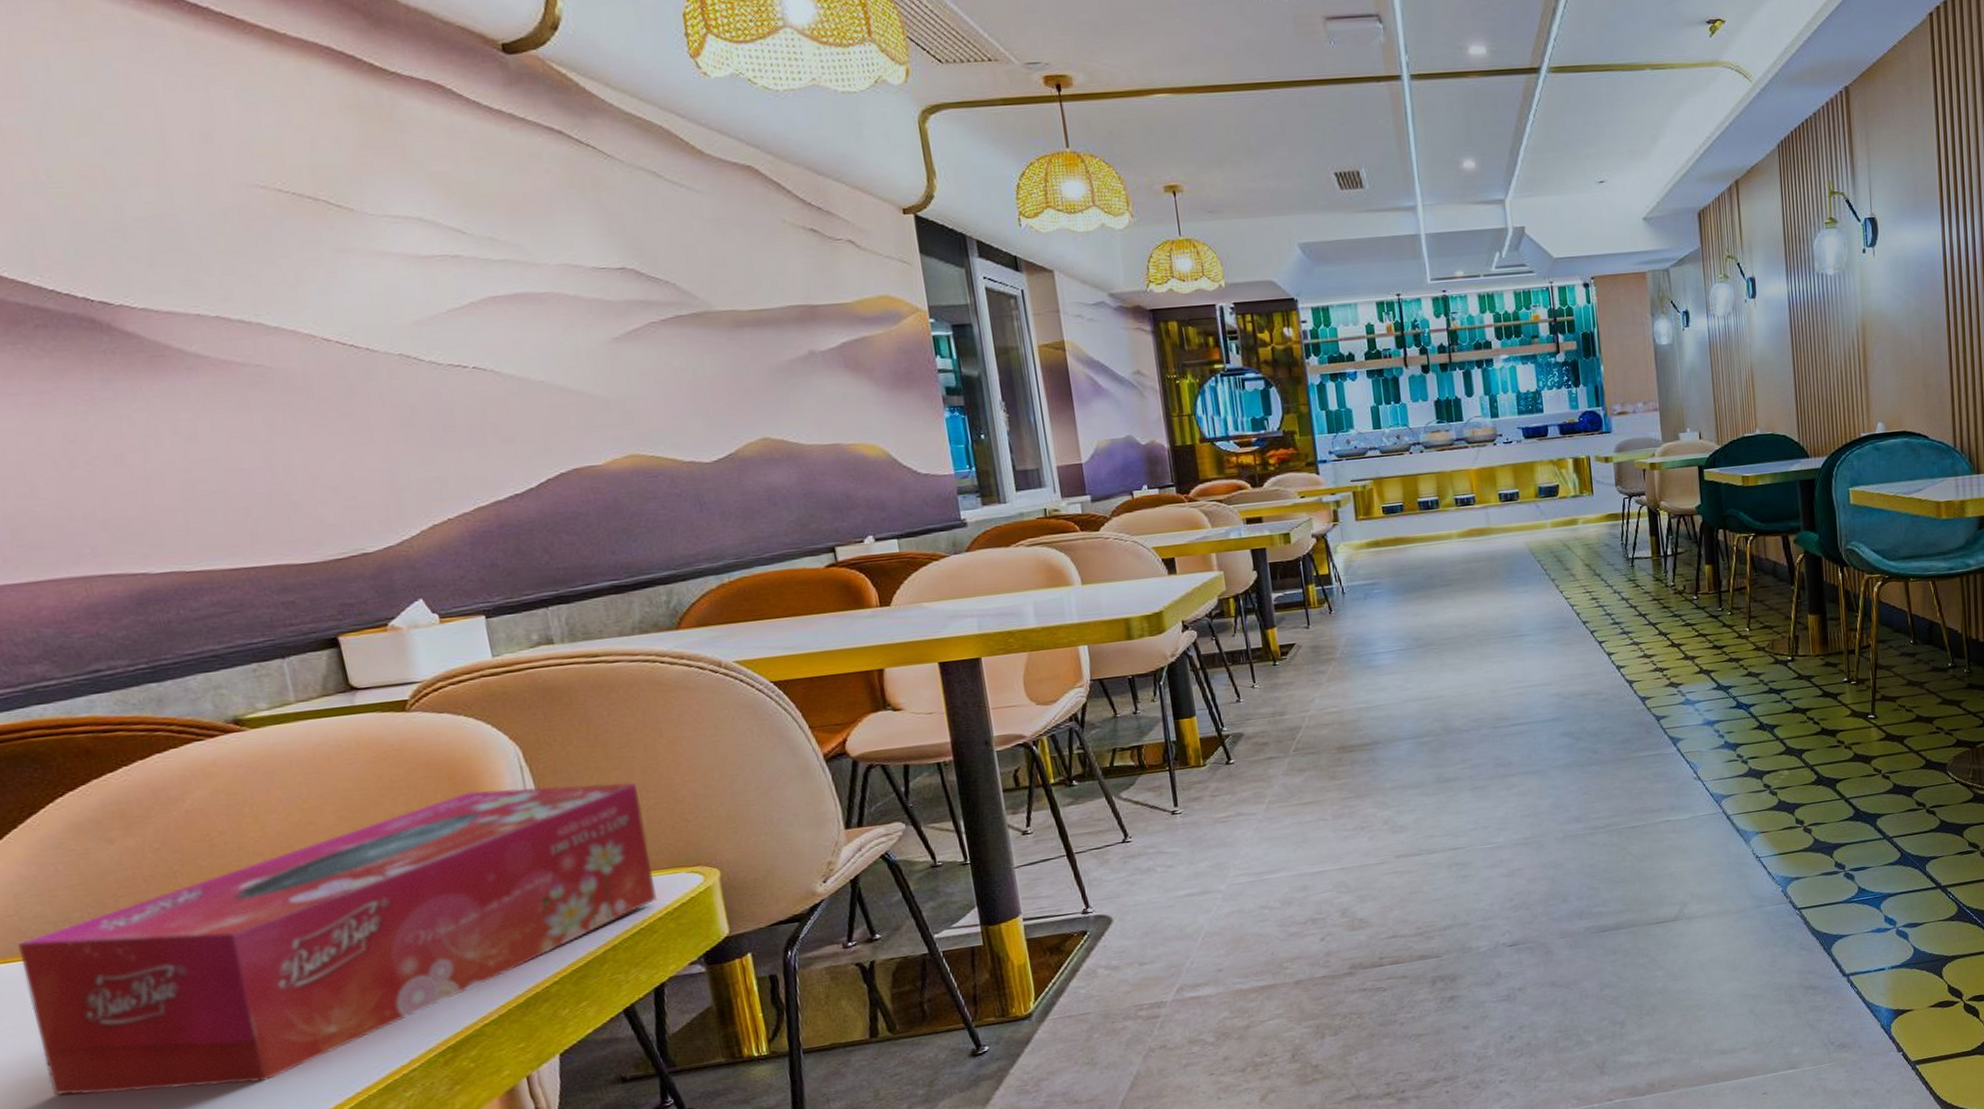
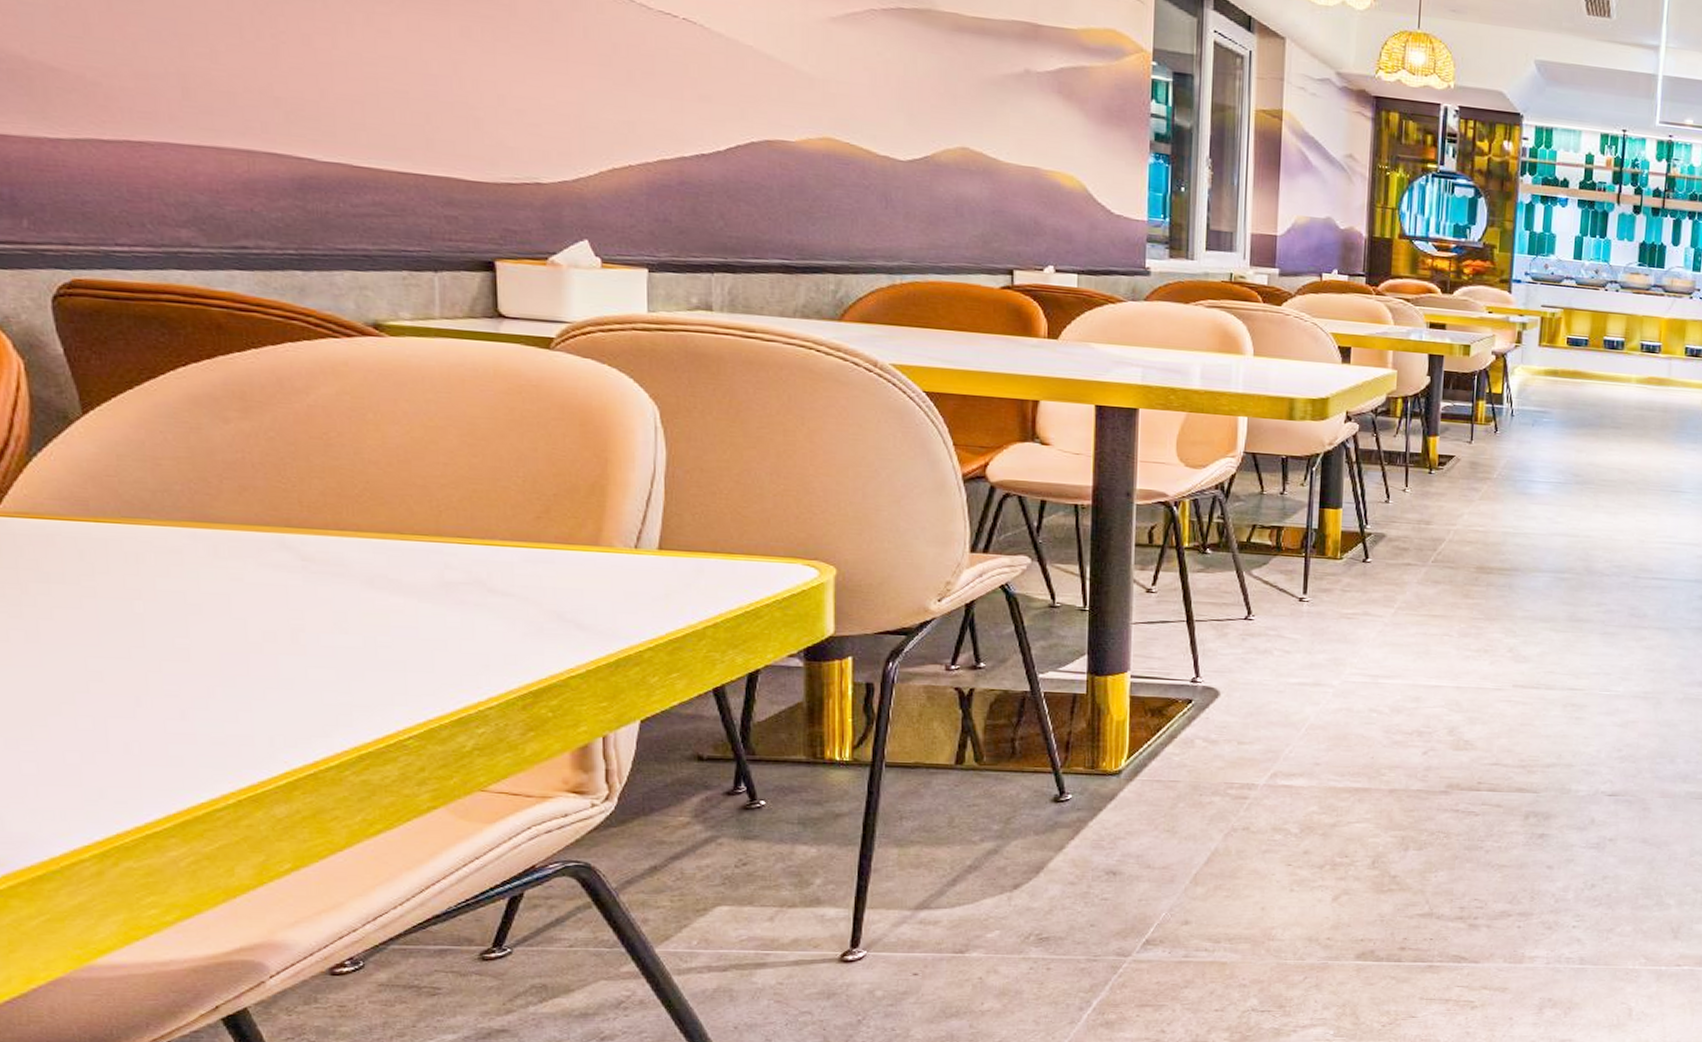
tissue box: present [18,782,657,1096] -> none [112,441,770,690]

